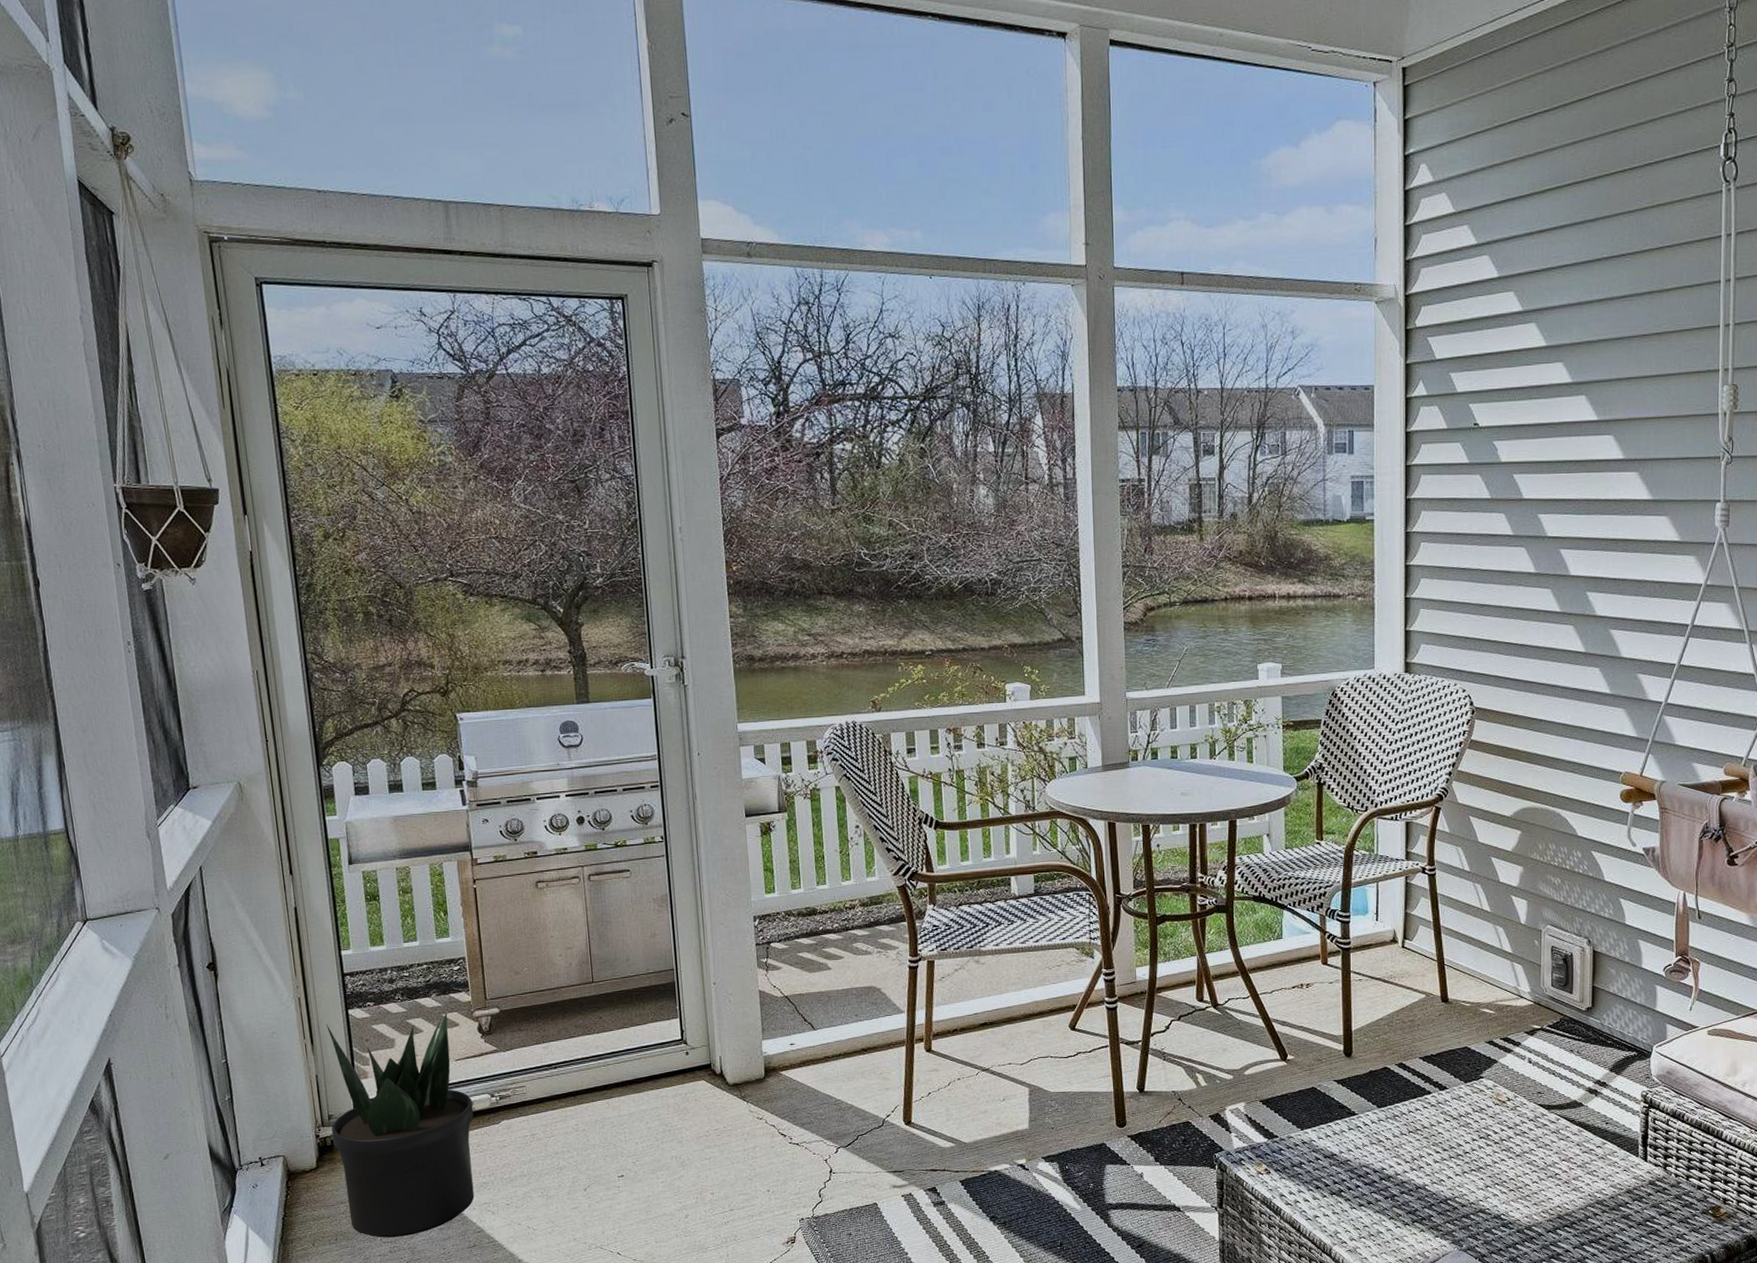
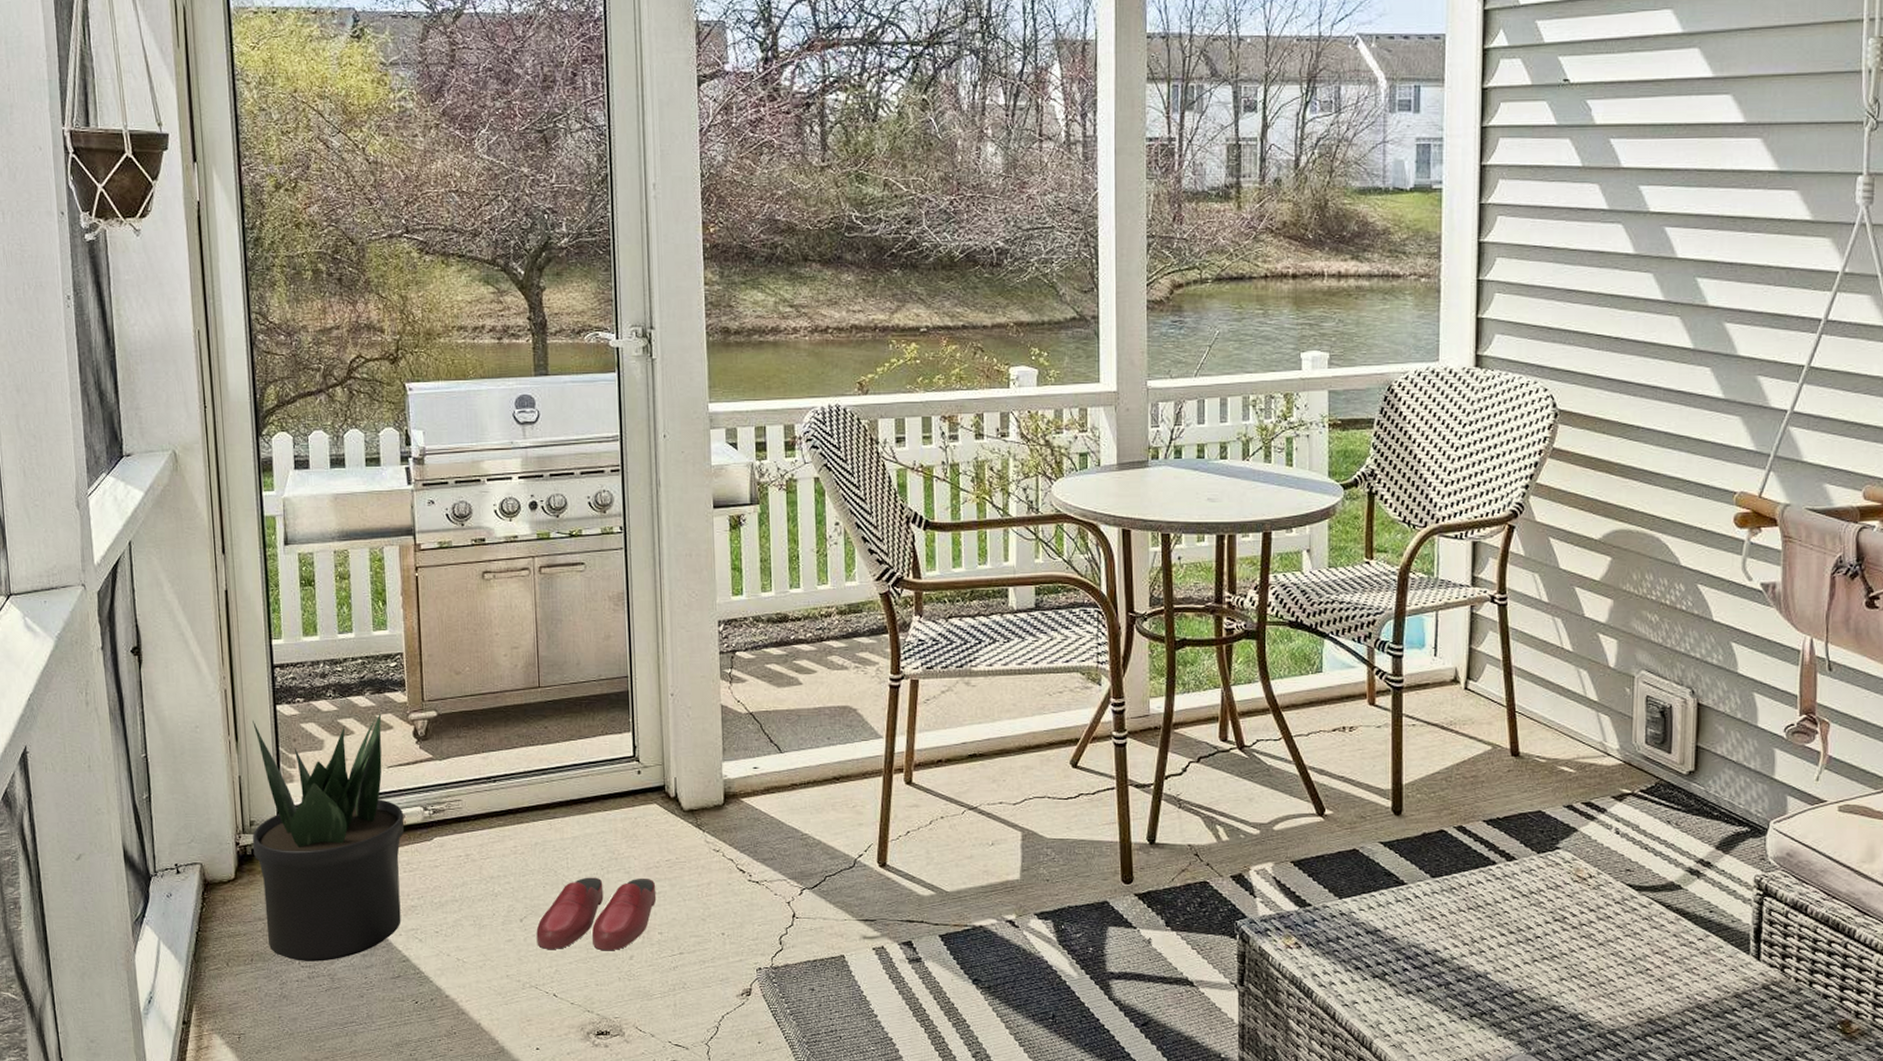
slippers: none [599,1145,707,1213] -> present [536,877,657,951]

